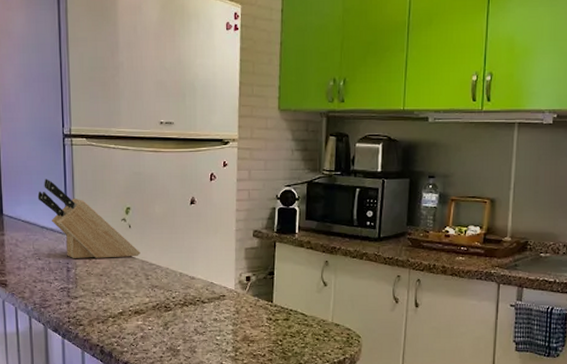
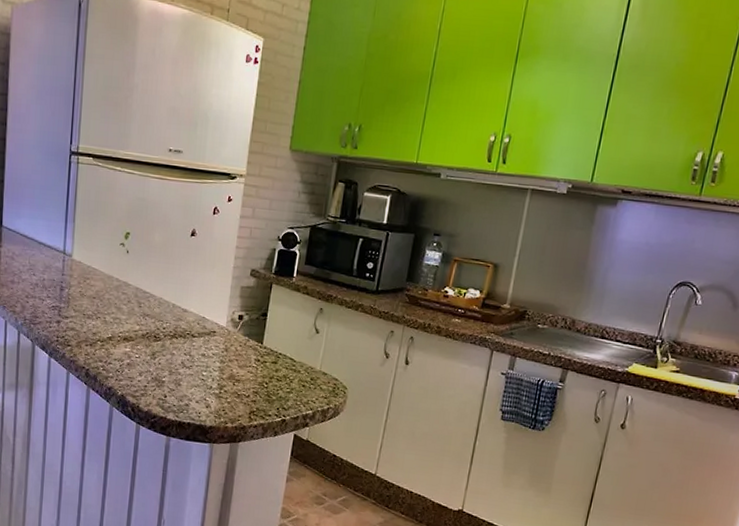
knife block: present [37,179,140,258] -> none [38,194,136,283]

